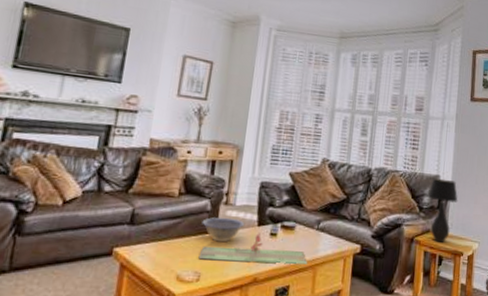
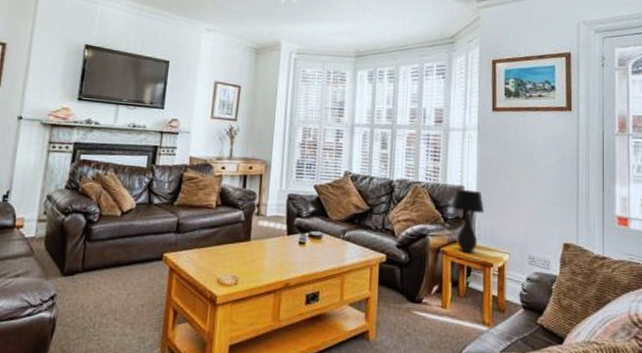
newspaper: present [198,232,308,264] -> none [235,241,336,272]
decorative bowl: present [202,217,245,242] -> none [237,226,276,250]

